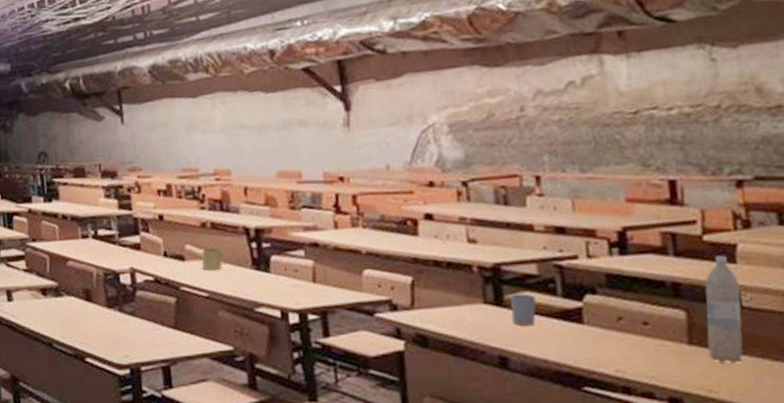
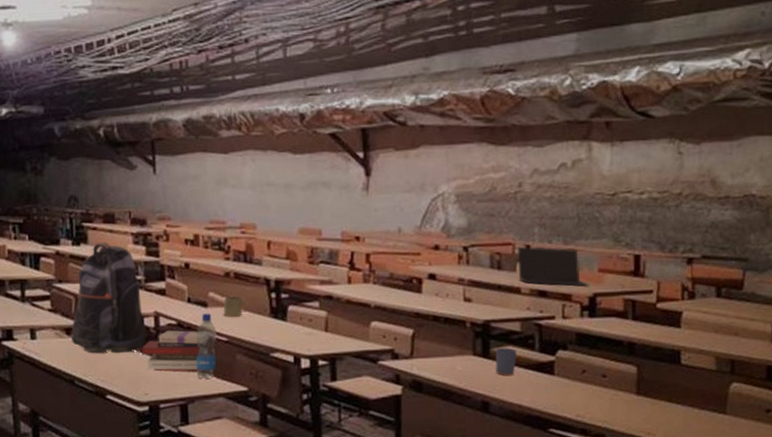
backpack: none [47,197,123,314] -> present [71,242,146,354]
books: none [119,287,179,332] -> present [141,330,199,373]
bottle: none [174,267,198,339] -> present [196,313,217,380]
laptop: none [525,177,616,221] -> present [517,246,589,288]
water bottle: present [704,255,743,364] -> none [651,320,681,412]

